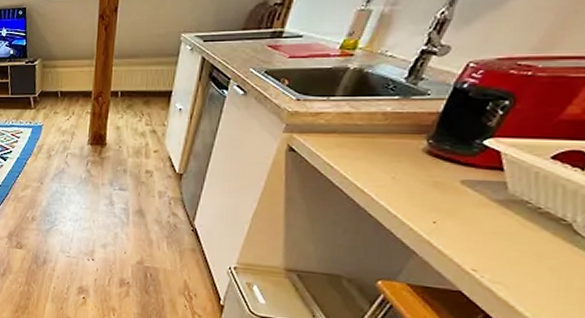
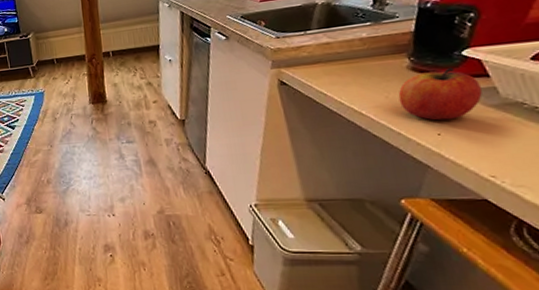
apple: none [404,155,491,209] -> present [398,67,483,121]

